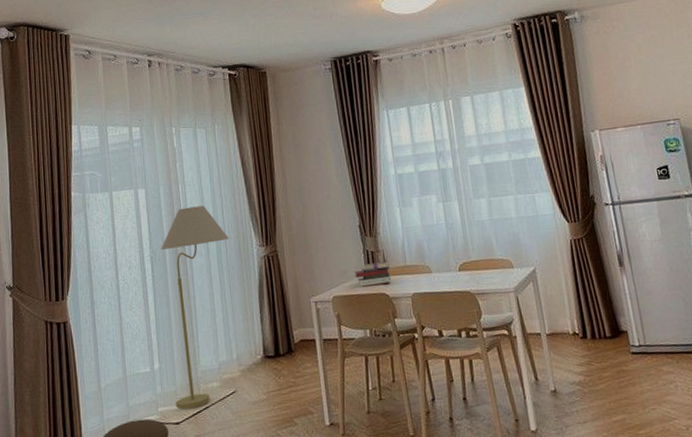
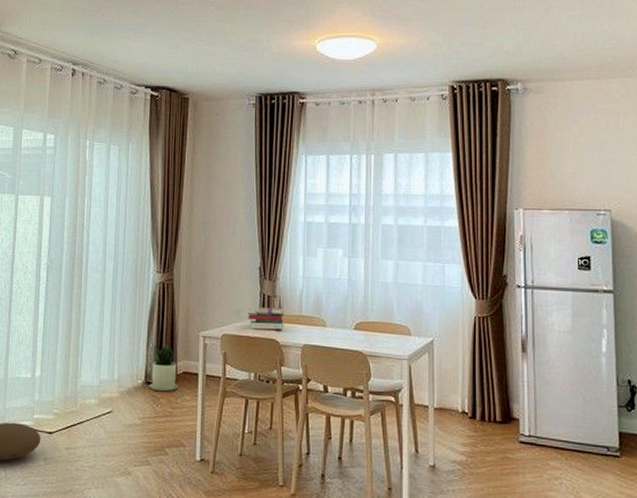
floor lamp: present [161,205,230,409] -> none [51,222,128,421]
planter: none [267,314,298,364] -> present [149,343,179,392]

